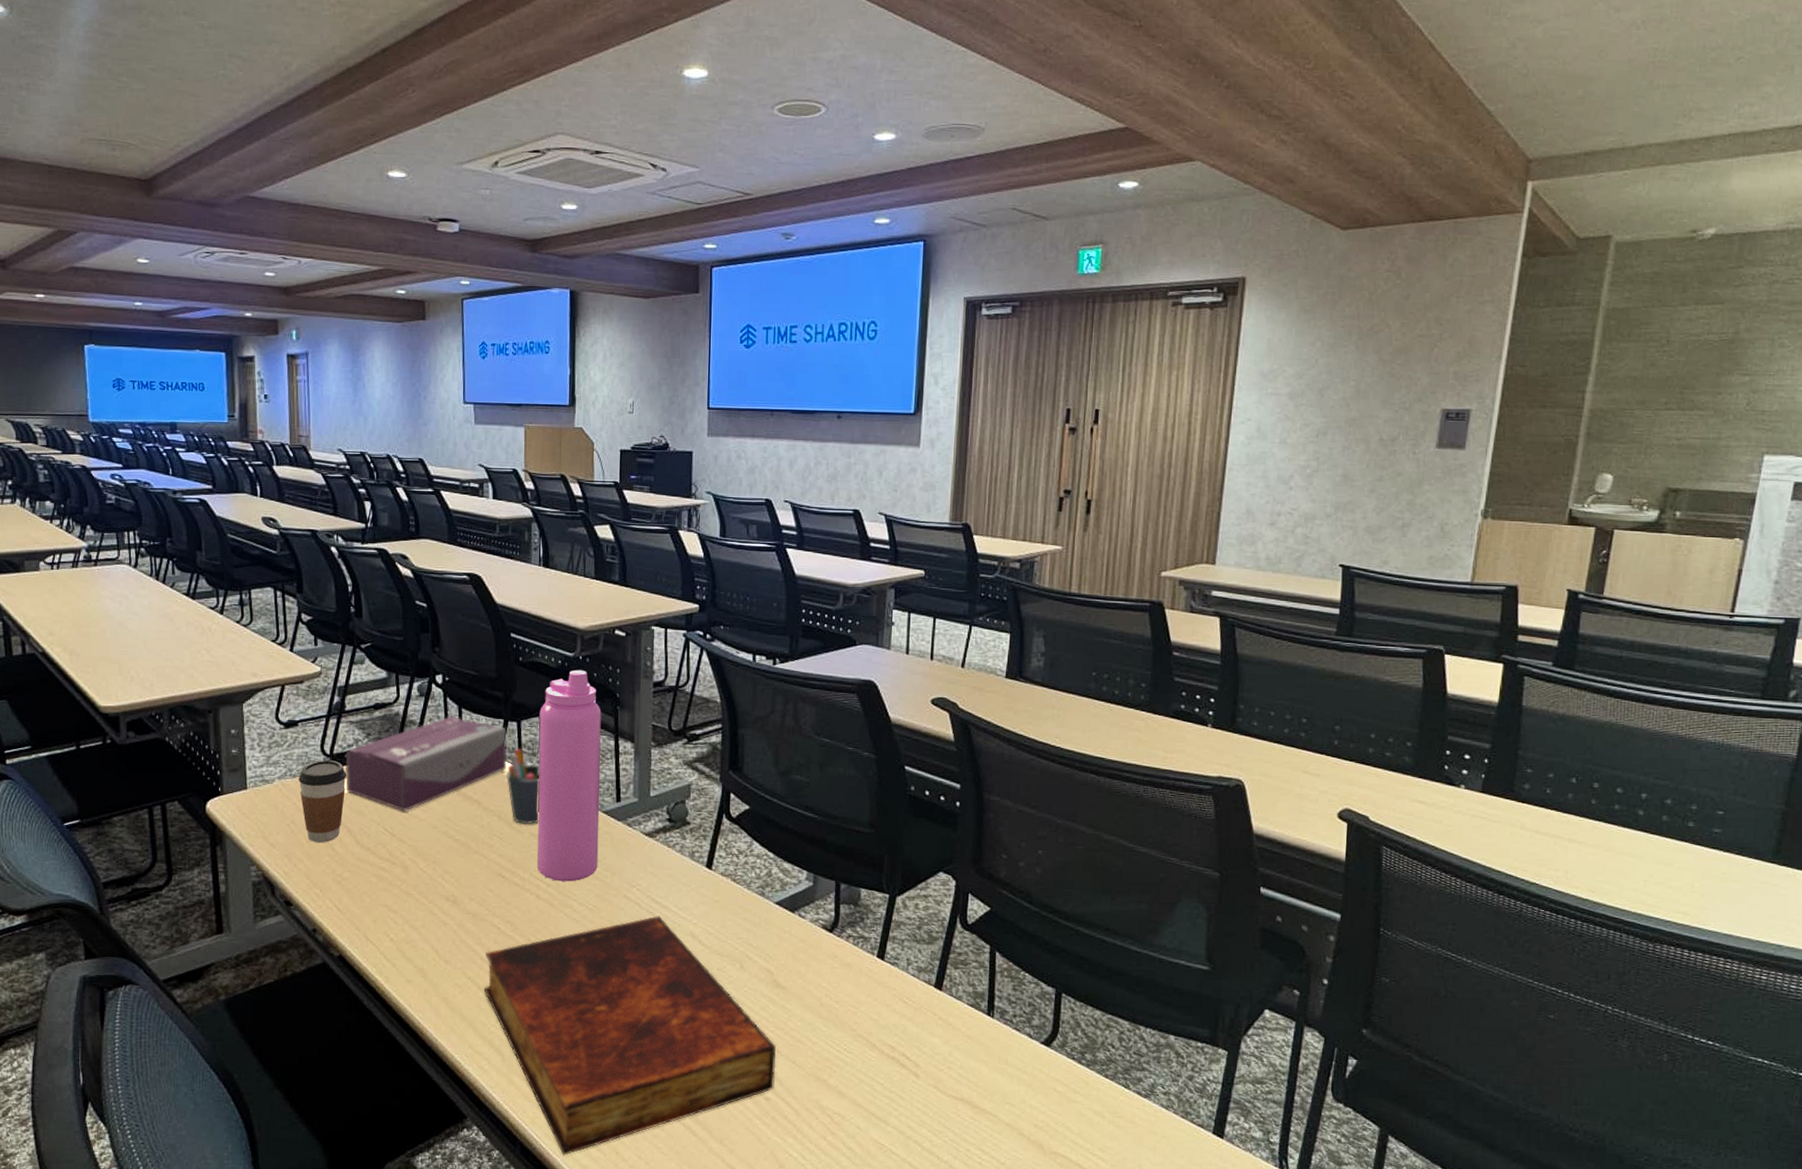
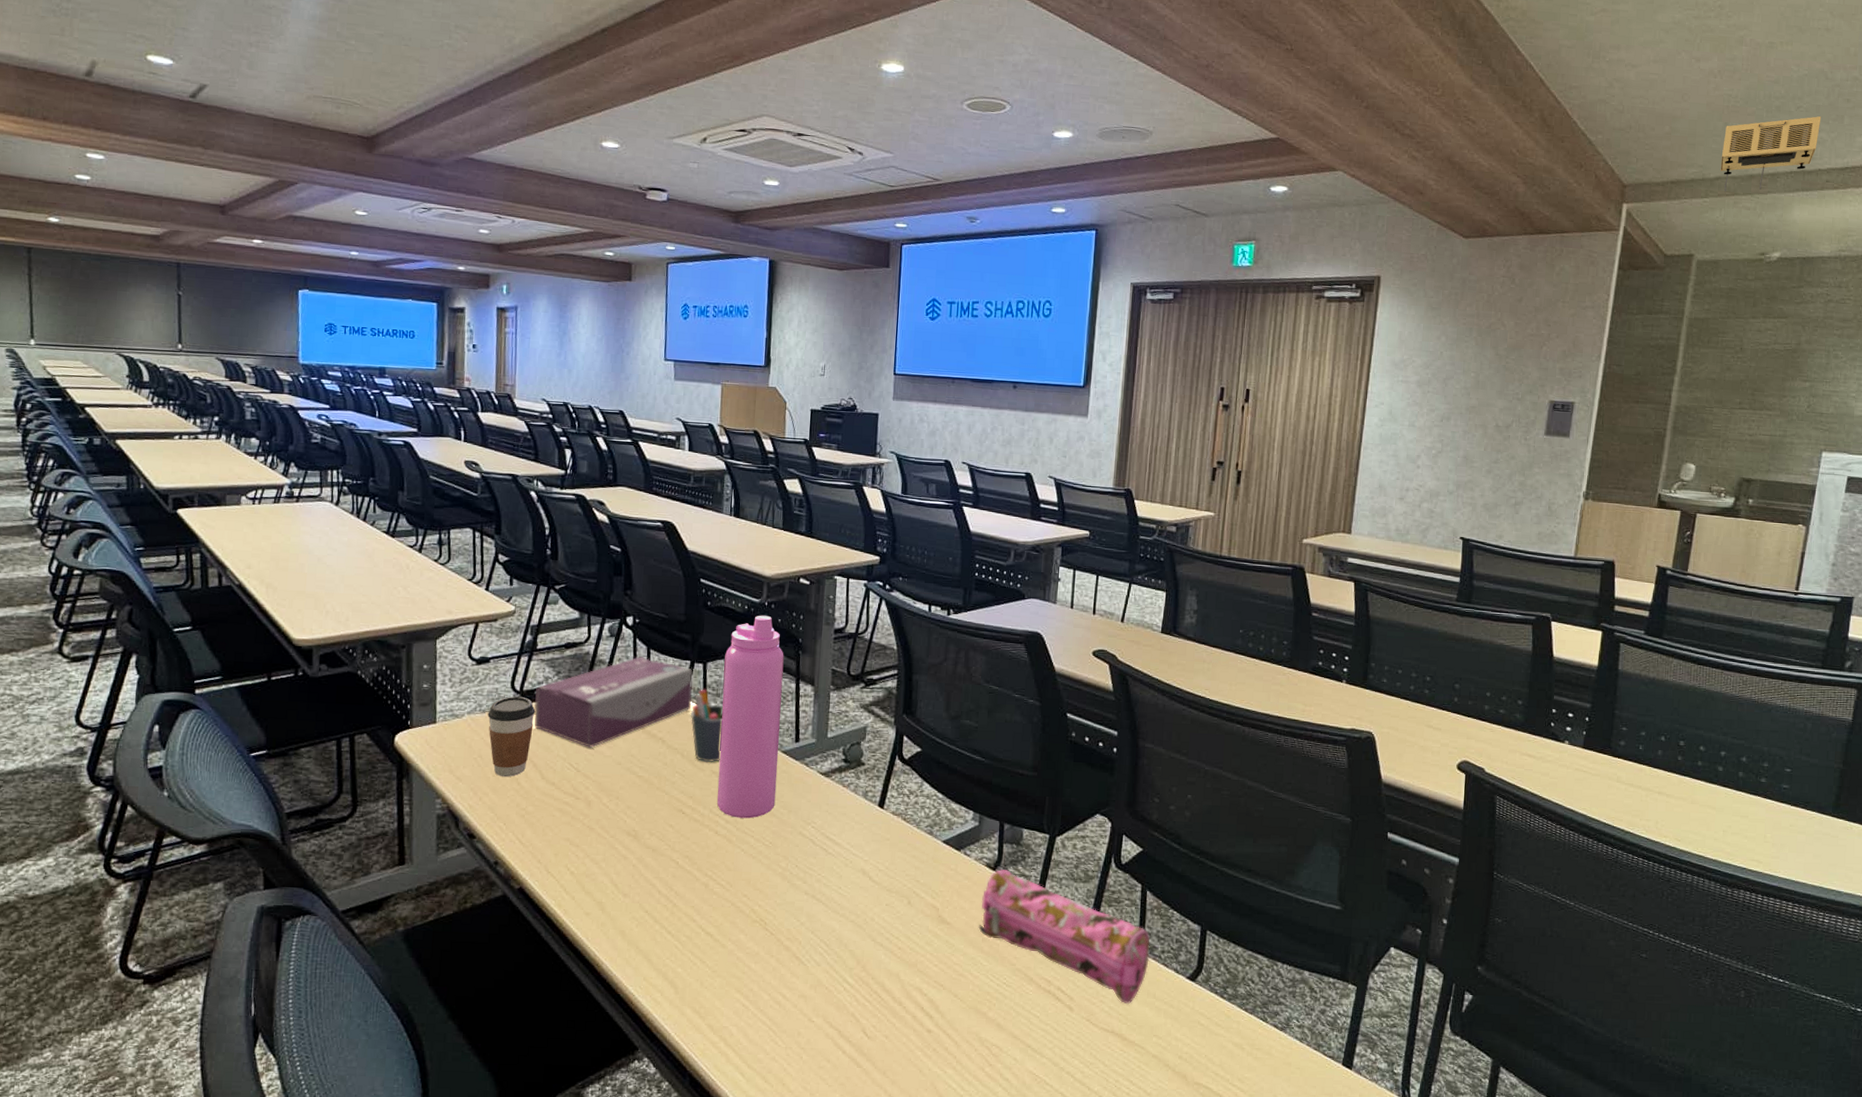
book: present [483,915,776,1156] -> none [660,852,939,1087]
pencil case: none [816,931,1000,1071] -> present [978,870,1150,1005]
projector: none [1644,68,1767,162] -> present [1720,116,1822,192]

